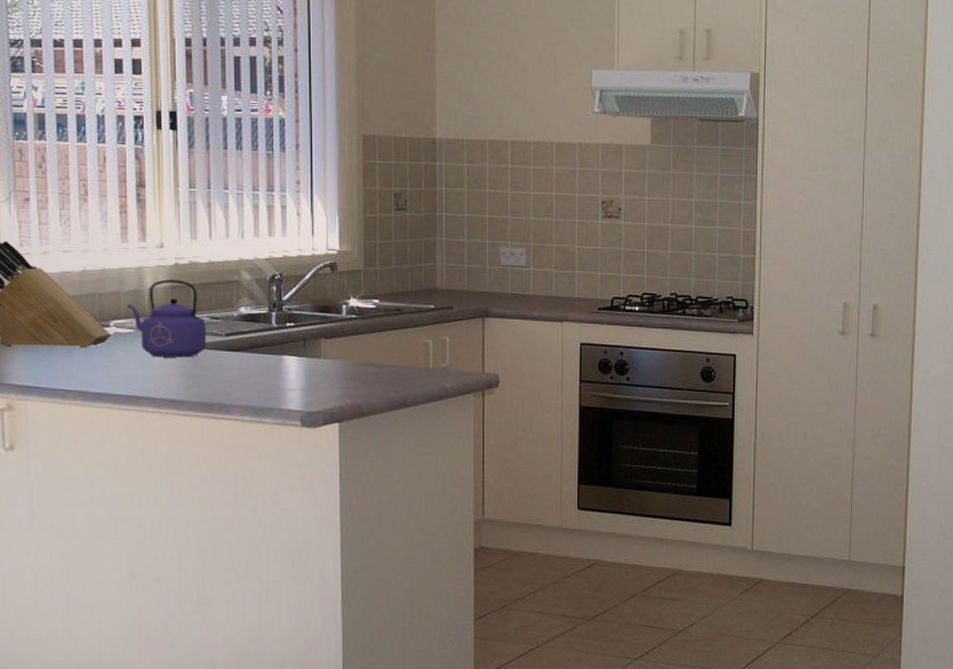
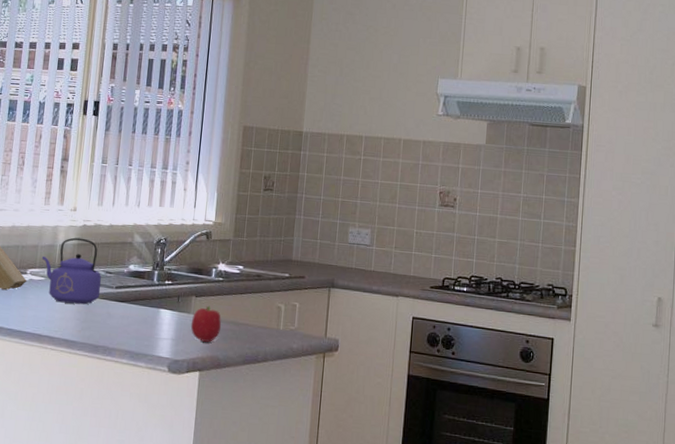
fruit: none [322,347,360,389] -> present [190,305,222,342]

